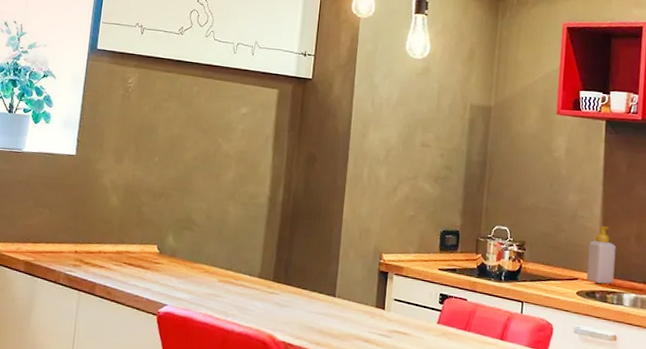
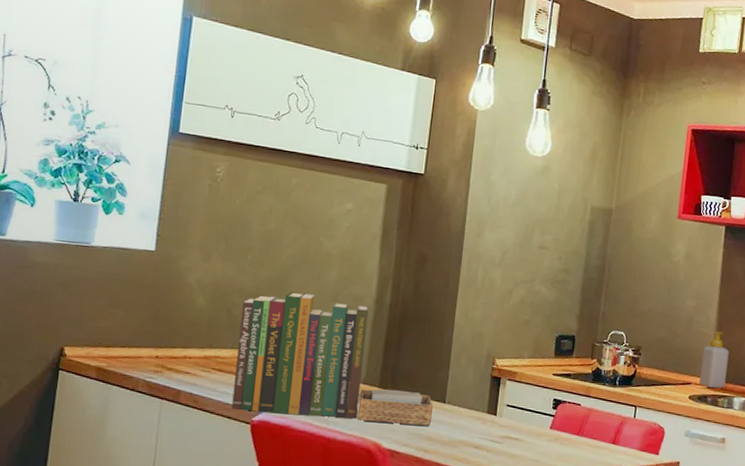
books: none [140,191,263,311] -> present [231,292,369,419]
napkin holder: none [253,283,324,319] -> present [357,389,433,426]

